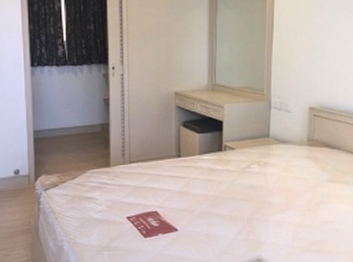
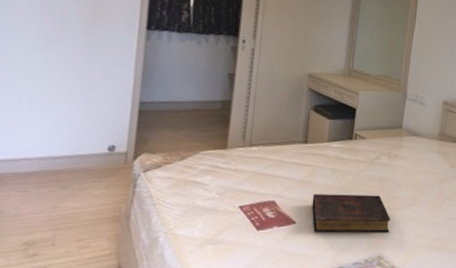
book: none [191,202,266,239] -> present [311,194,391,233]

